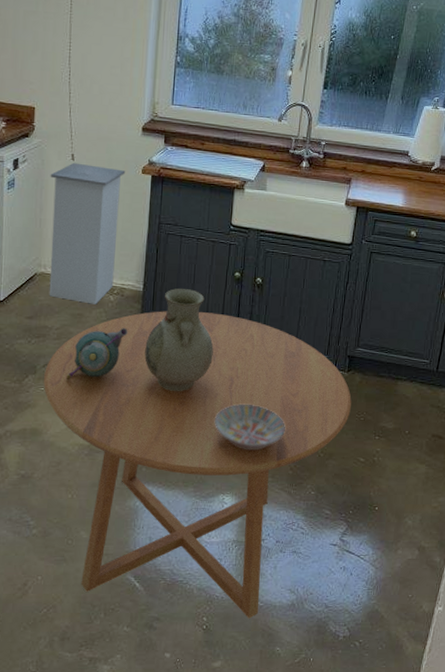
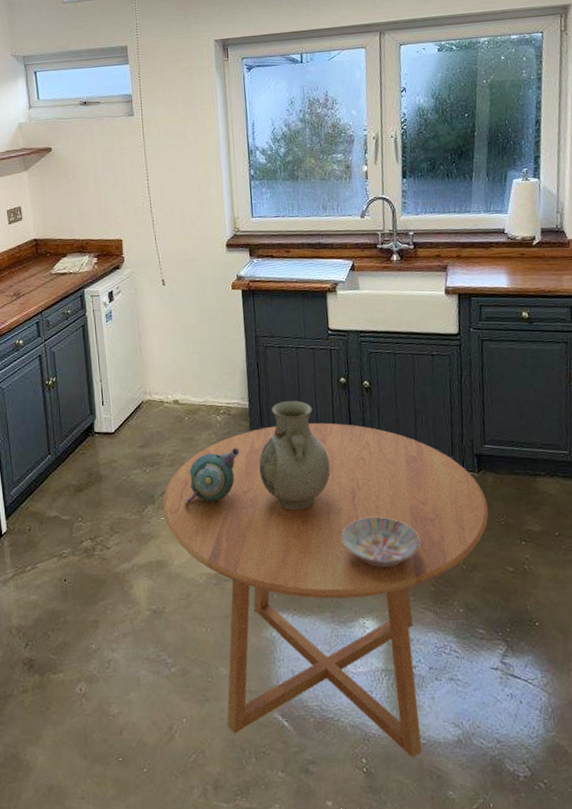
trash can: present [49,162,126,304] -> none [144,287,219,427]

